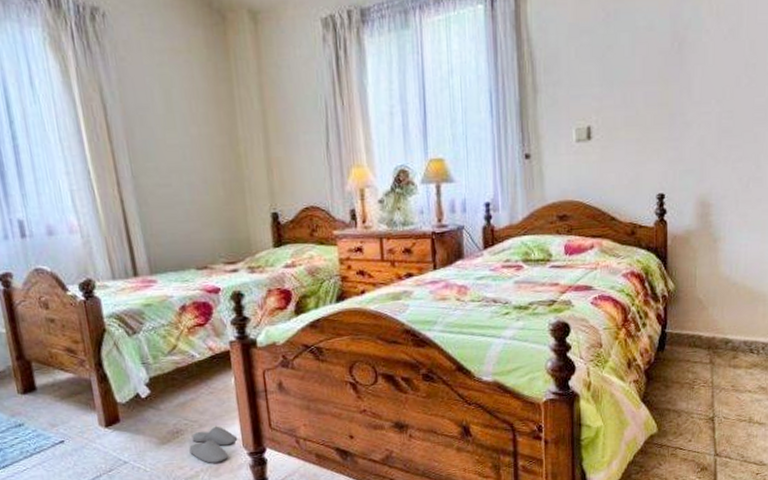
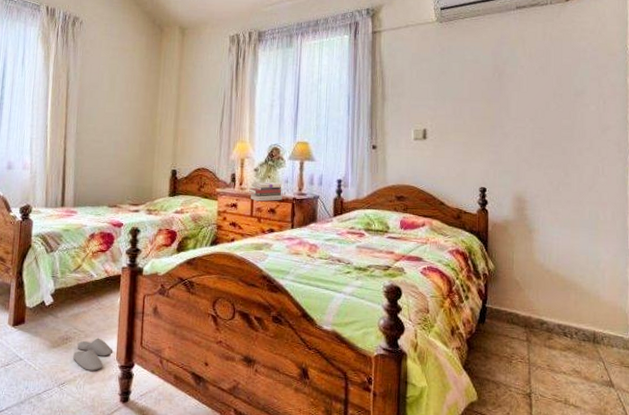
books: none [375,214,419,243] -> present [249,182,283,203]

